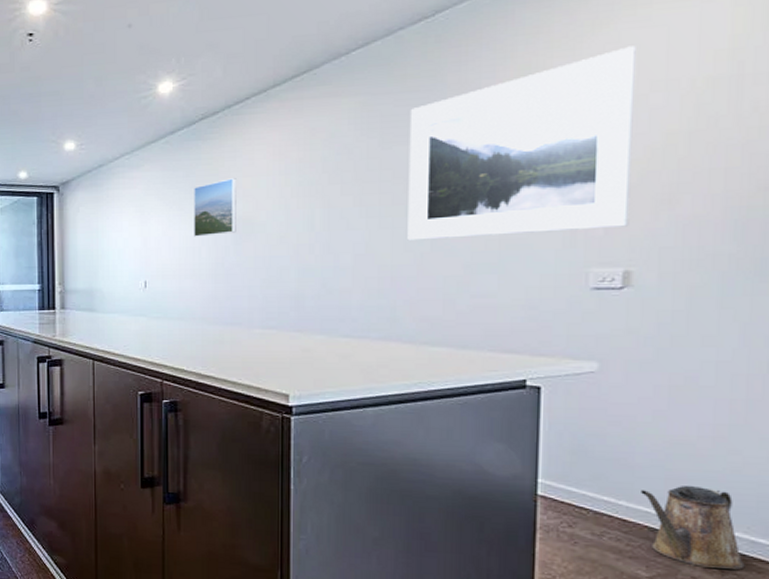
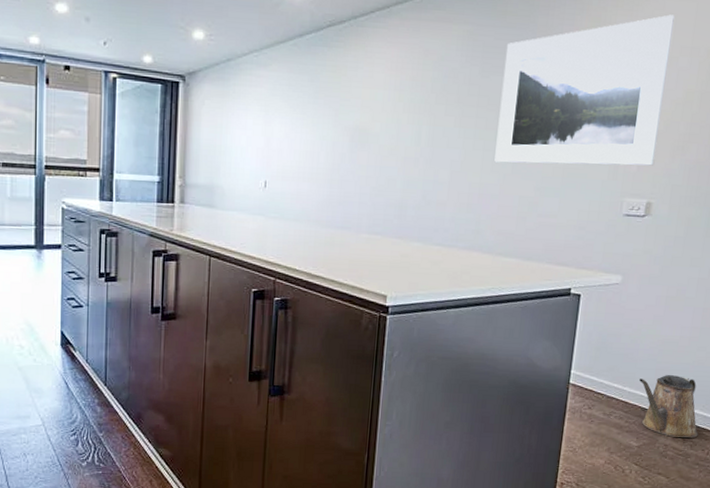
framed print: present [194,178,236,237] -> none [314,88,357,142]

